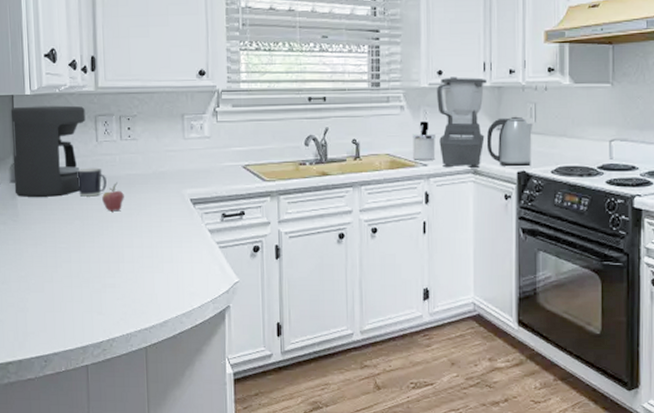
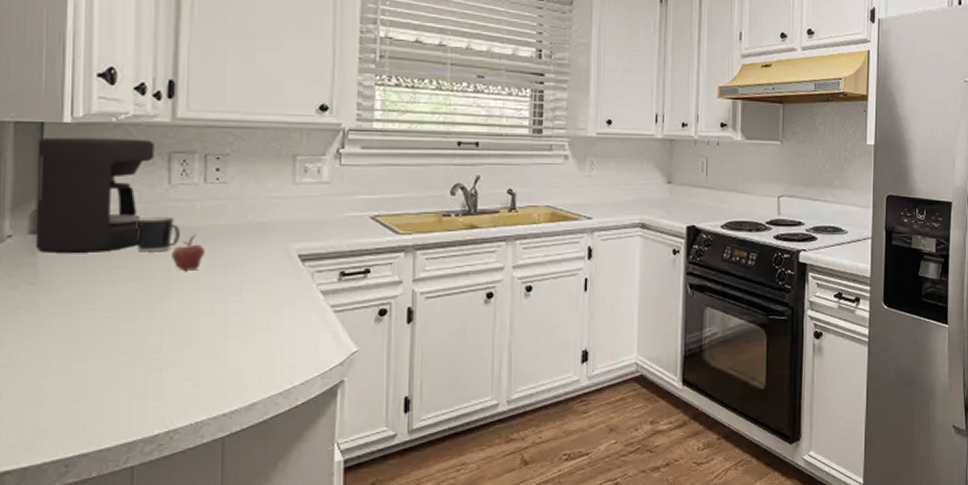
soap dispenser: present [411,121,437,160] -> none [575,172,603,213]
blender: present [437,77,487,168] -> none [605,127,658,221]
kettle: present [486,116,533,169] -> none [656,170,704,223]

